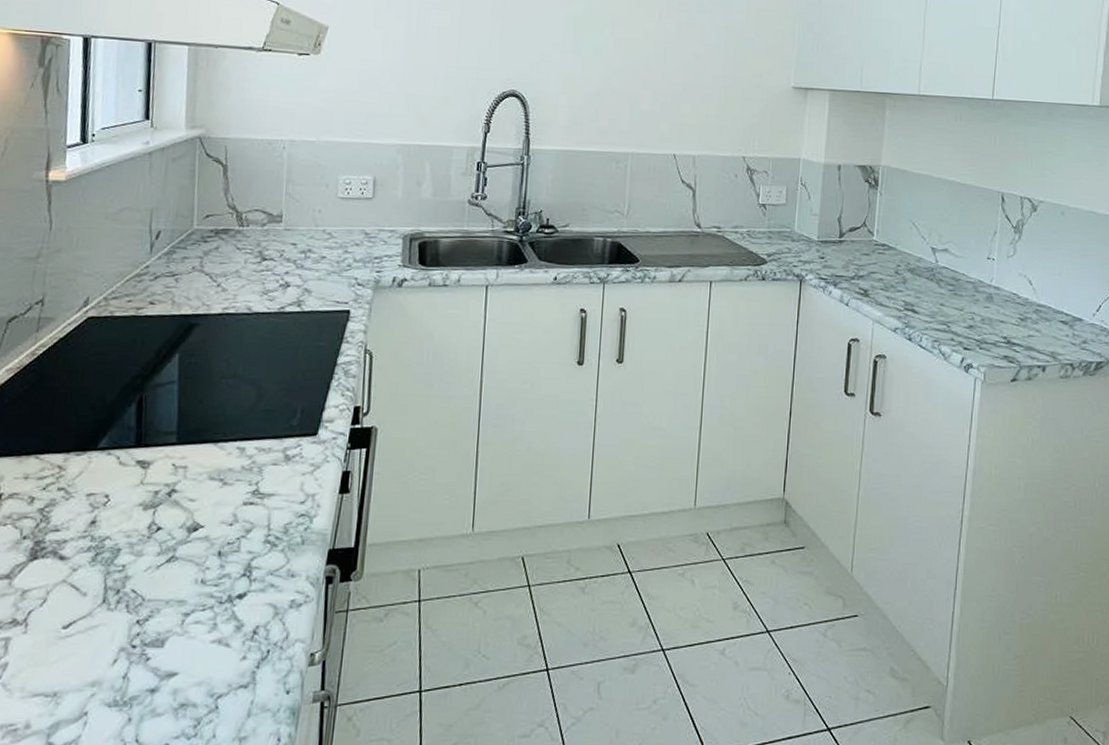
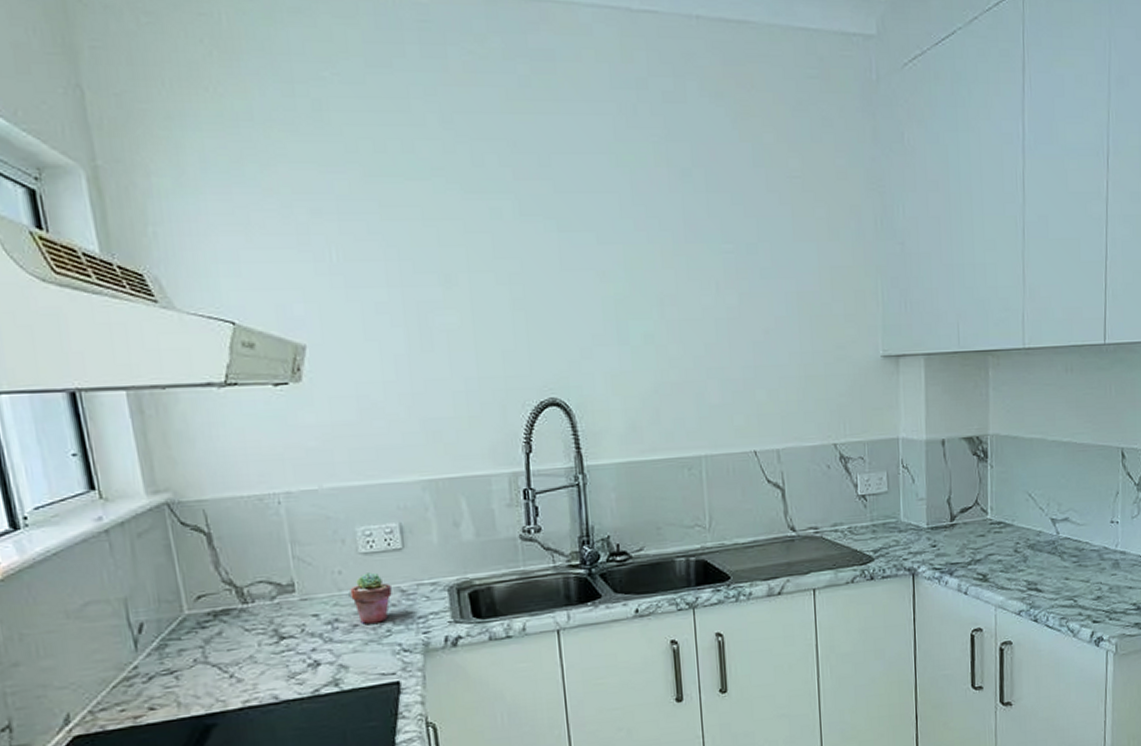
potted succulent: none [324,214,358,258] -> present [350,572,392,624]

